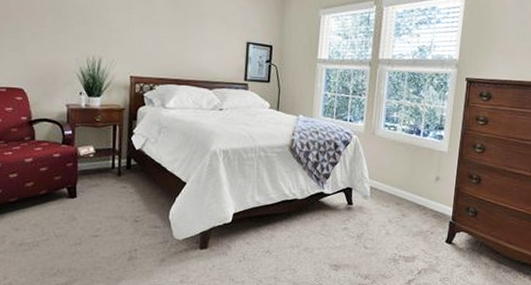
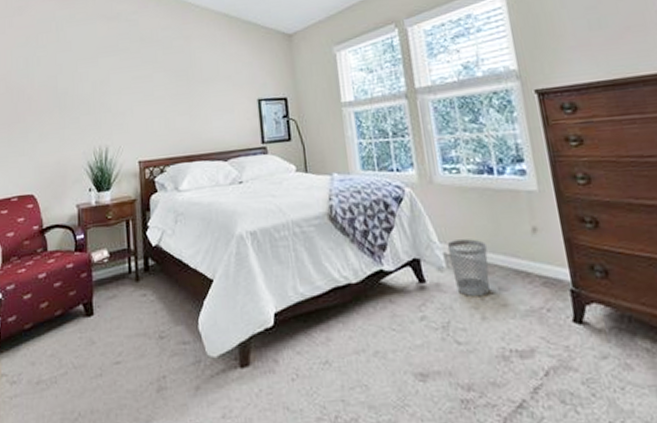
wastebasket: none [373,178,402,219] -> present [447,239,490,297]

